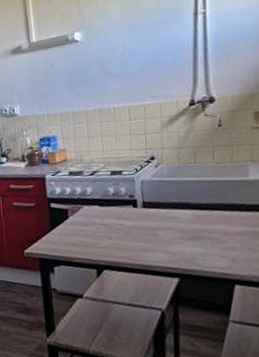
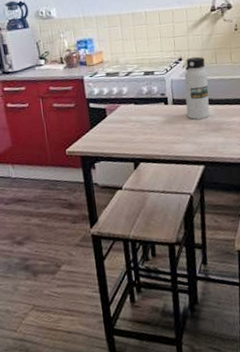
water bottle: none [156,155,187,226] -> present [184,56,210,120]

